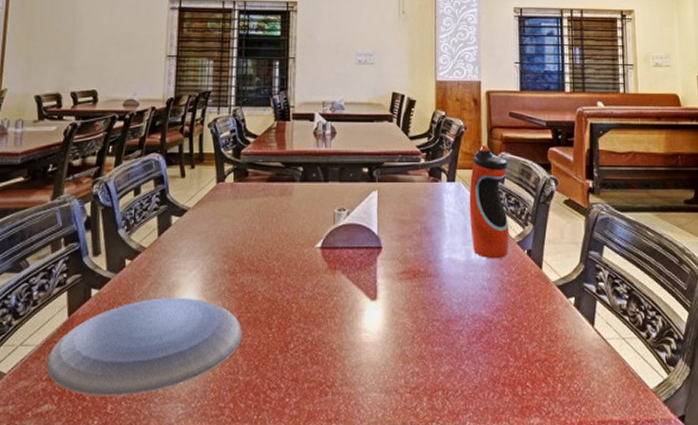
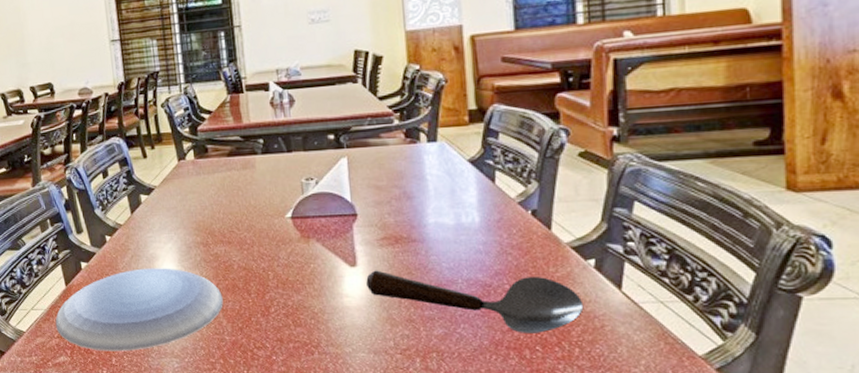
spoon: none [384,304,566,369] -> present [366,270,584,333]
water bottle: present [469,145,510,259] -> none [455,97,509,222]

